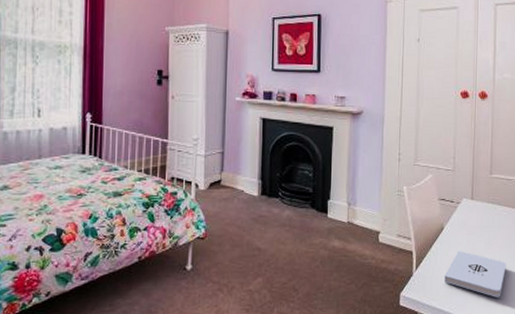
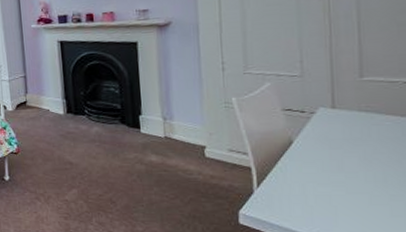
notepad: present [444,250,506,298] -> none [299,167,397,223]

